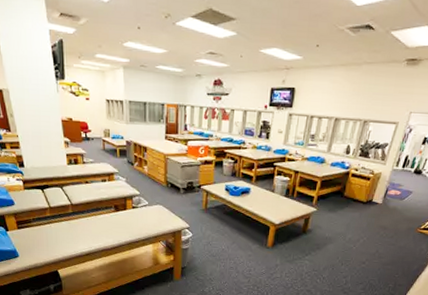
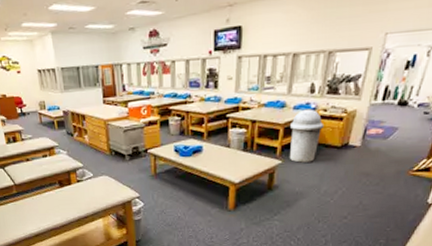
trash can: none [324,167,355,213] -> present [289,109,324,163]

